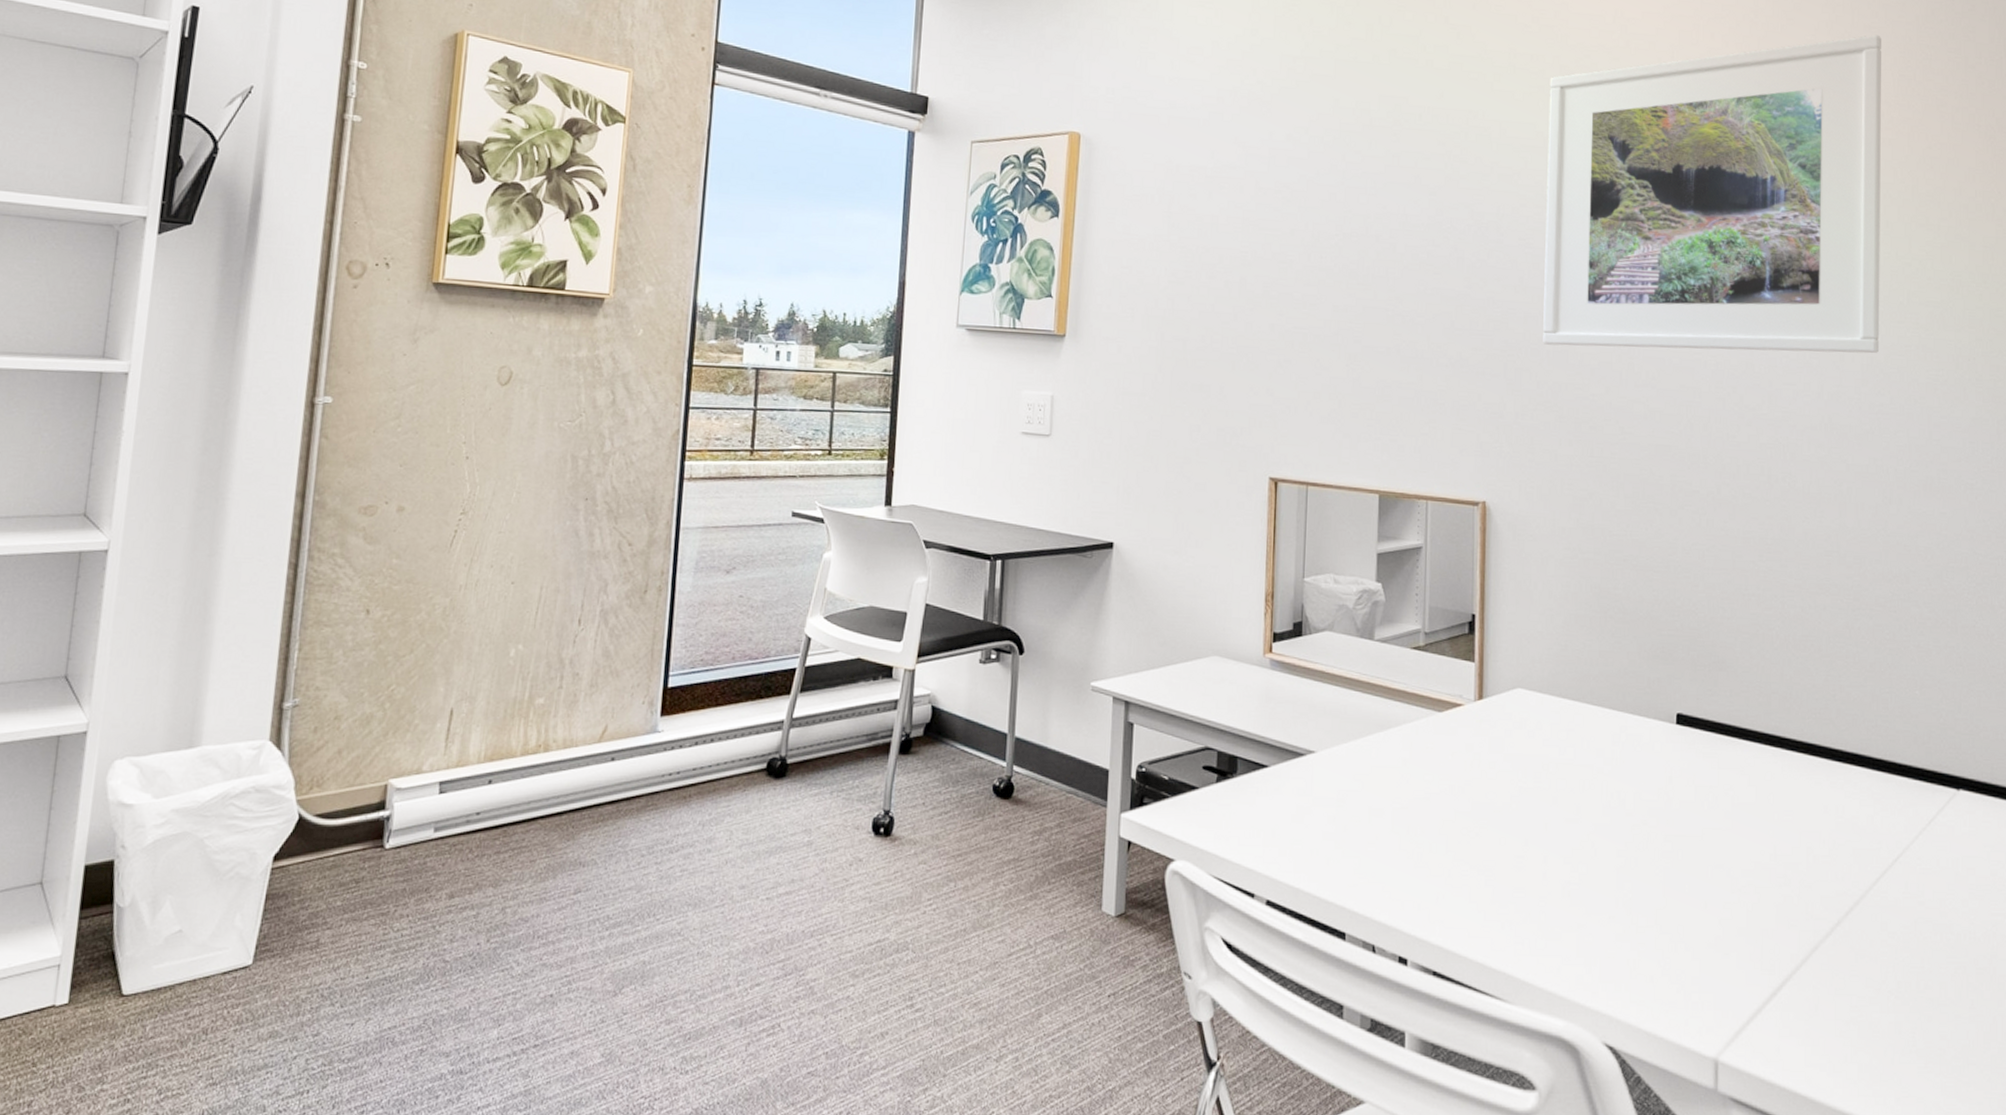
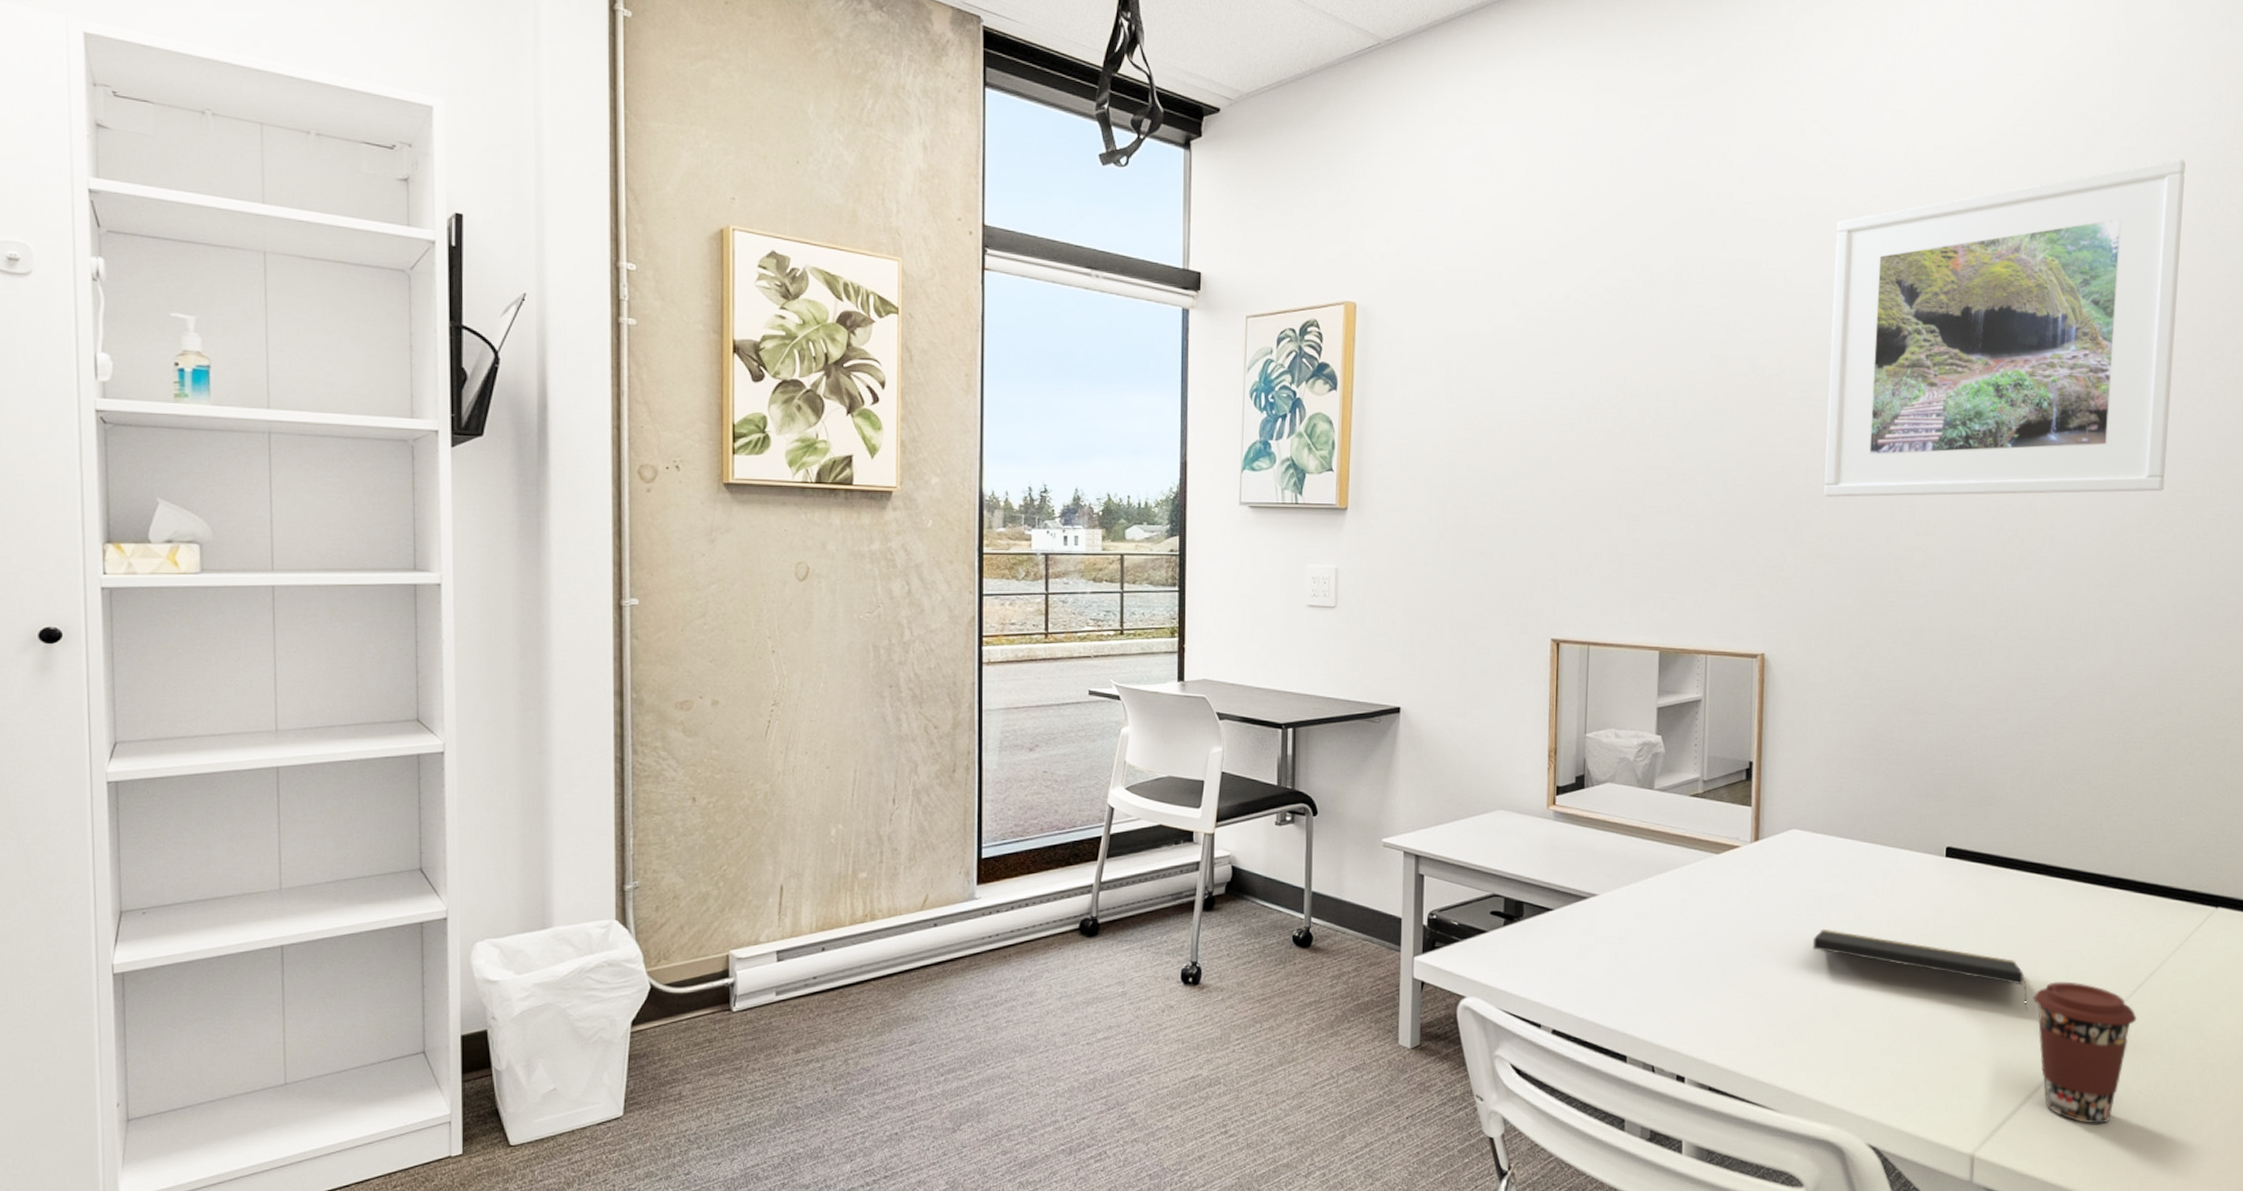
notepad: none [1540,798,1768,897] -> present [1812,929,2028,1011]
coffee cup: none [1773,865,1883,1028] -> present [2033,981,2137,1124]

